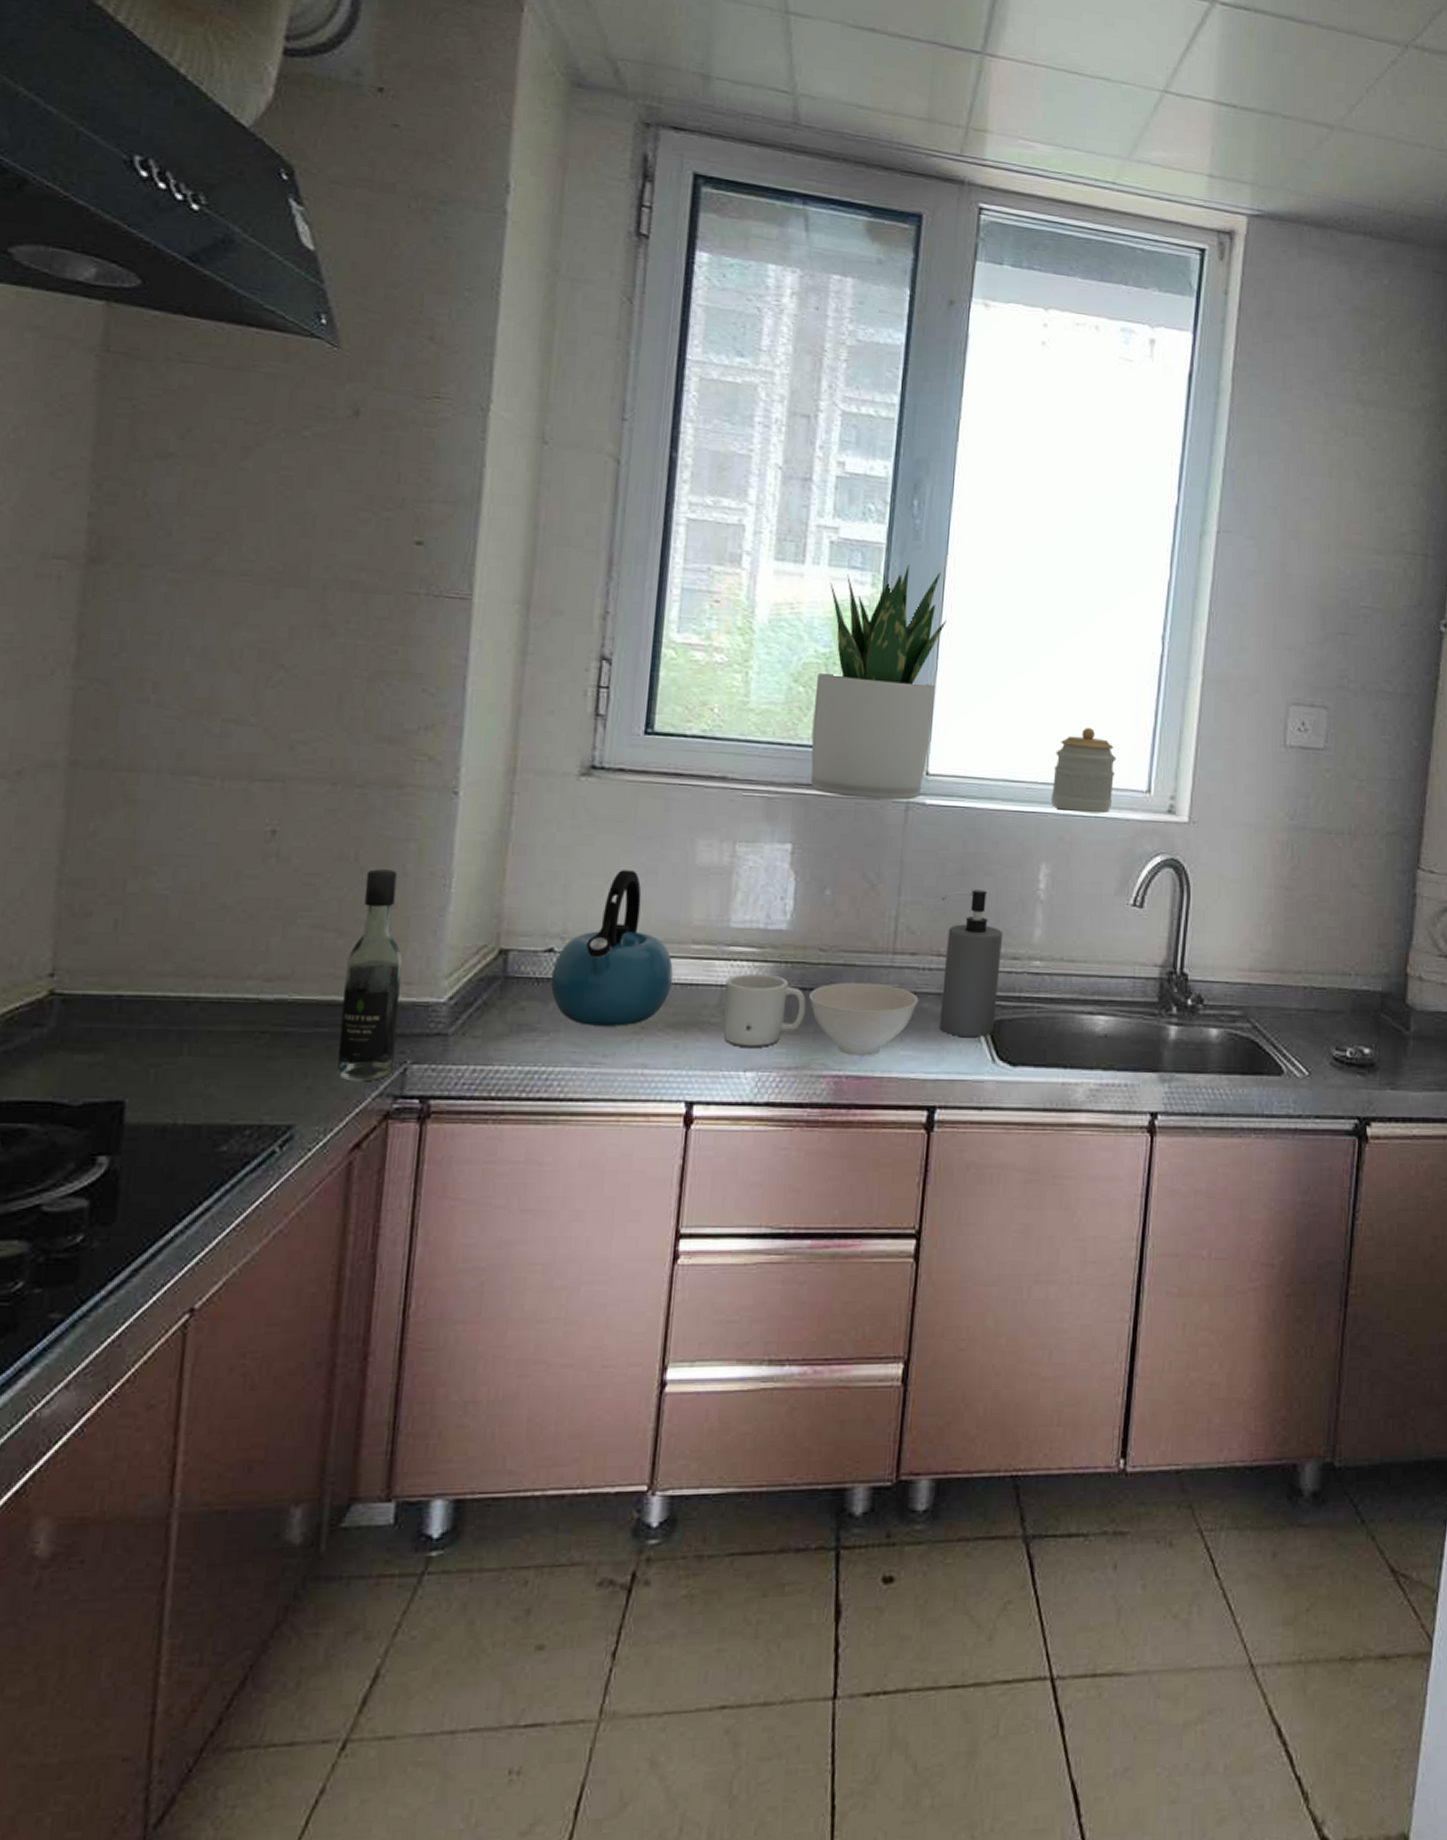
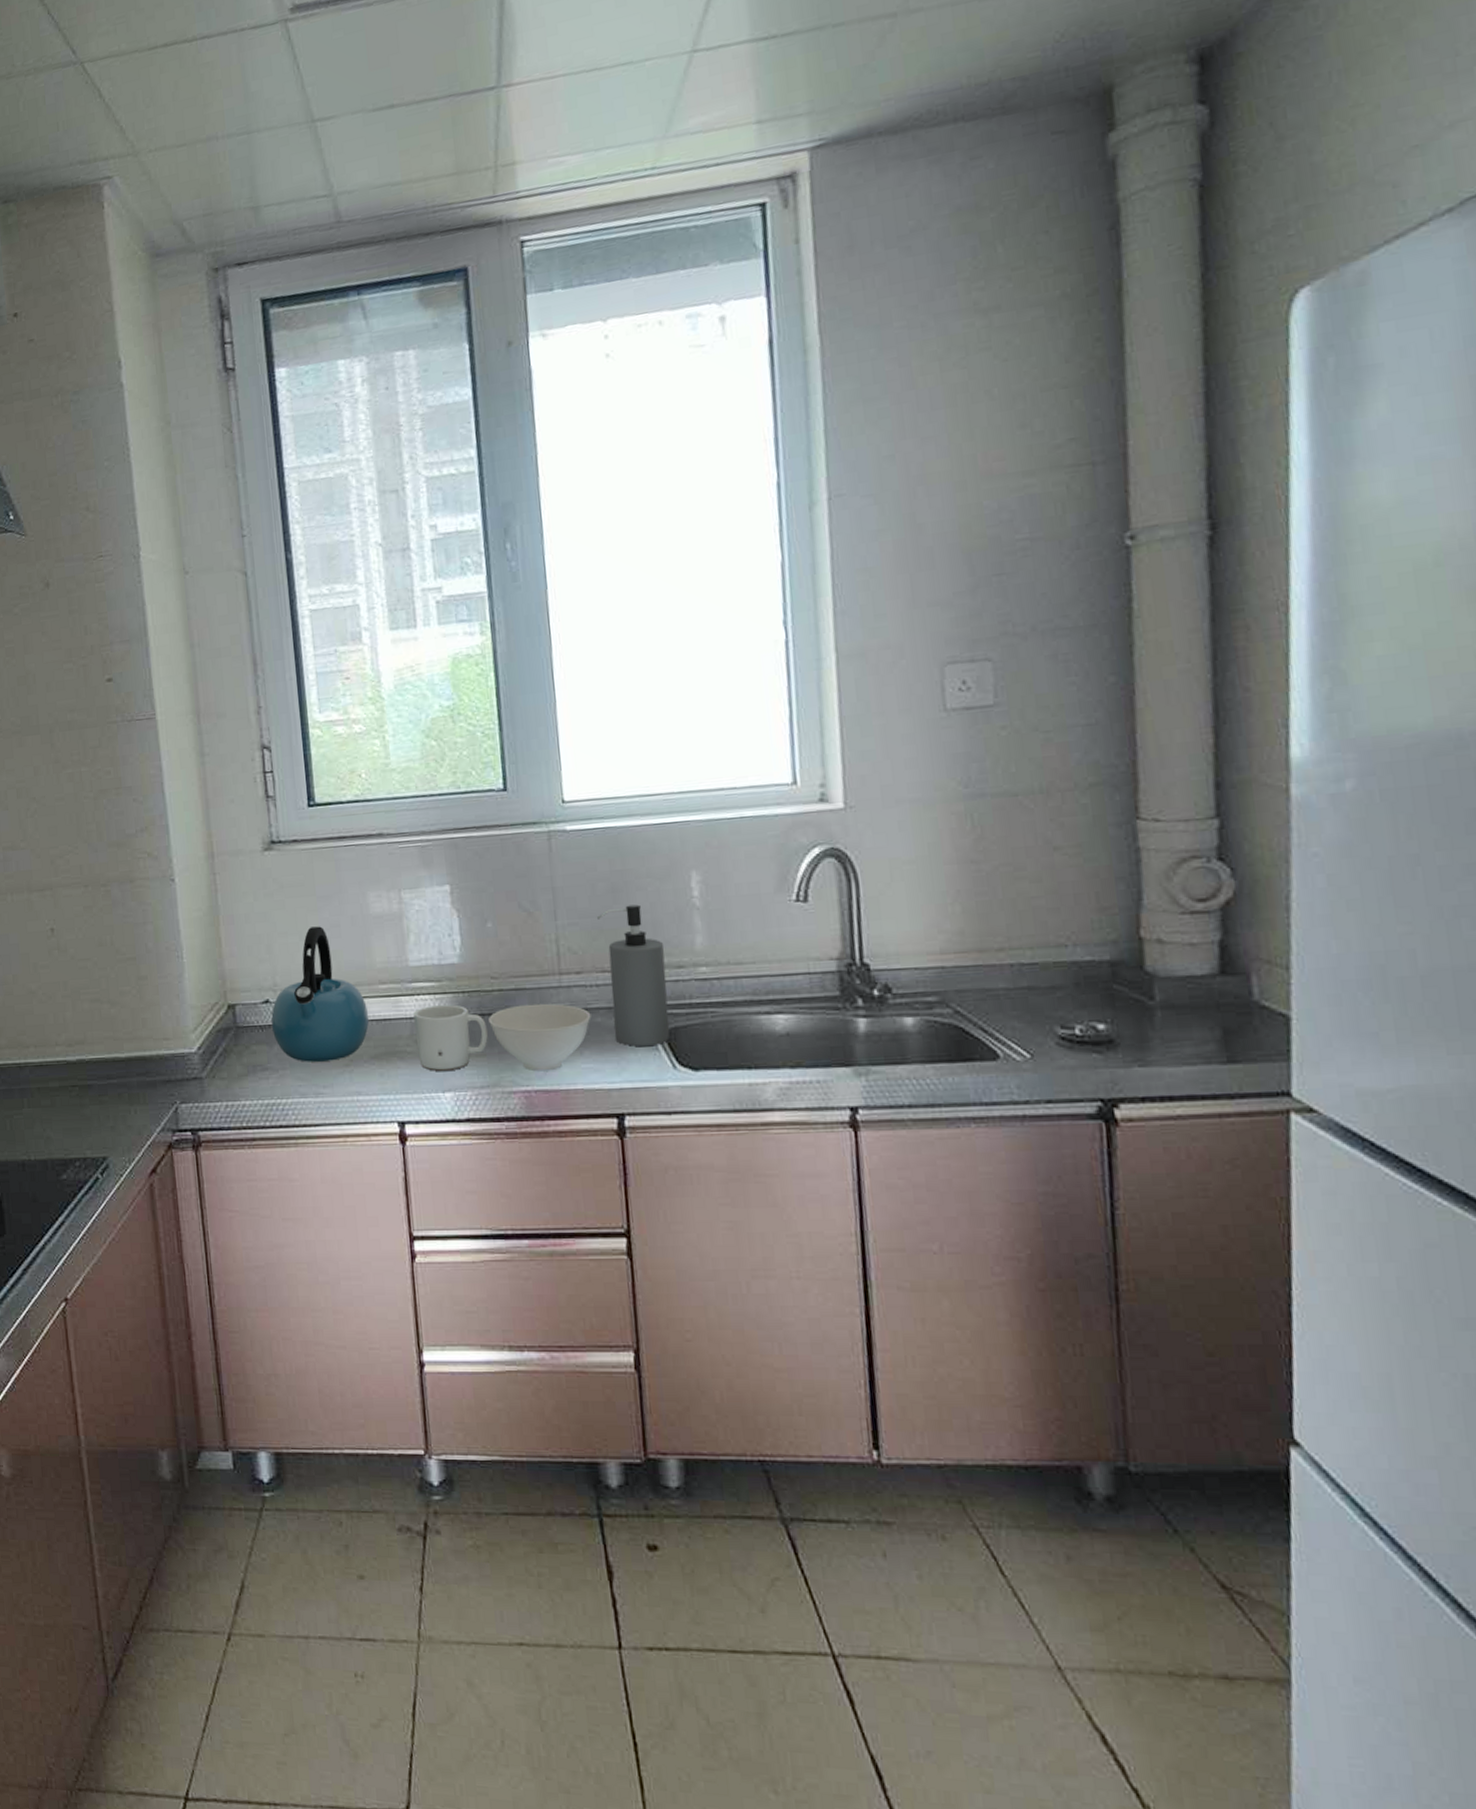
bottle: present [337,869,403,1082] -> none [119,949,168,1121]
planter: present [811,565,947,800] -> none [442,607,561,835]
jar: present [1050,728,1117,814] -> none [688,729,756,817]

